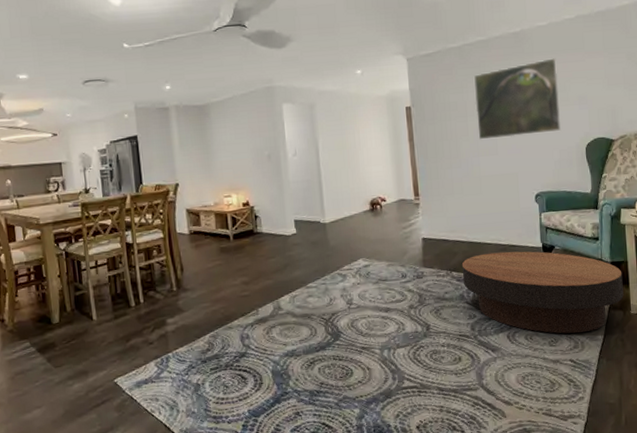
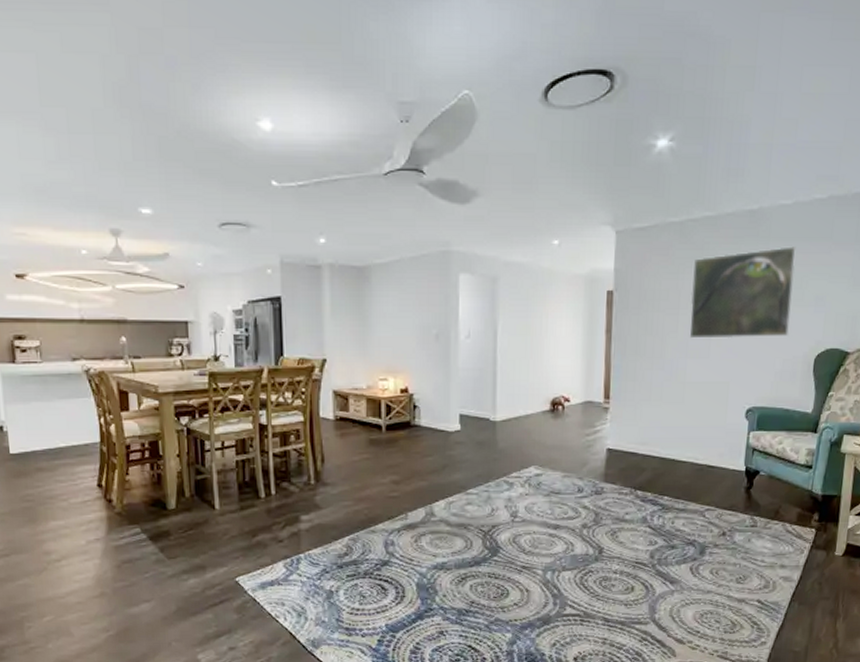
coffee table: present [461,251,624,334] -> none [647,472,833,572]

